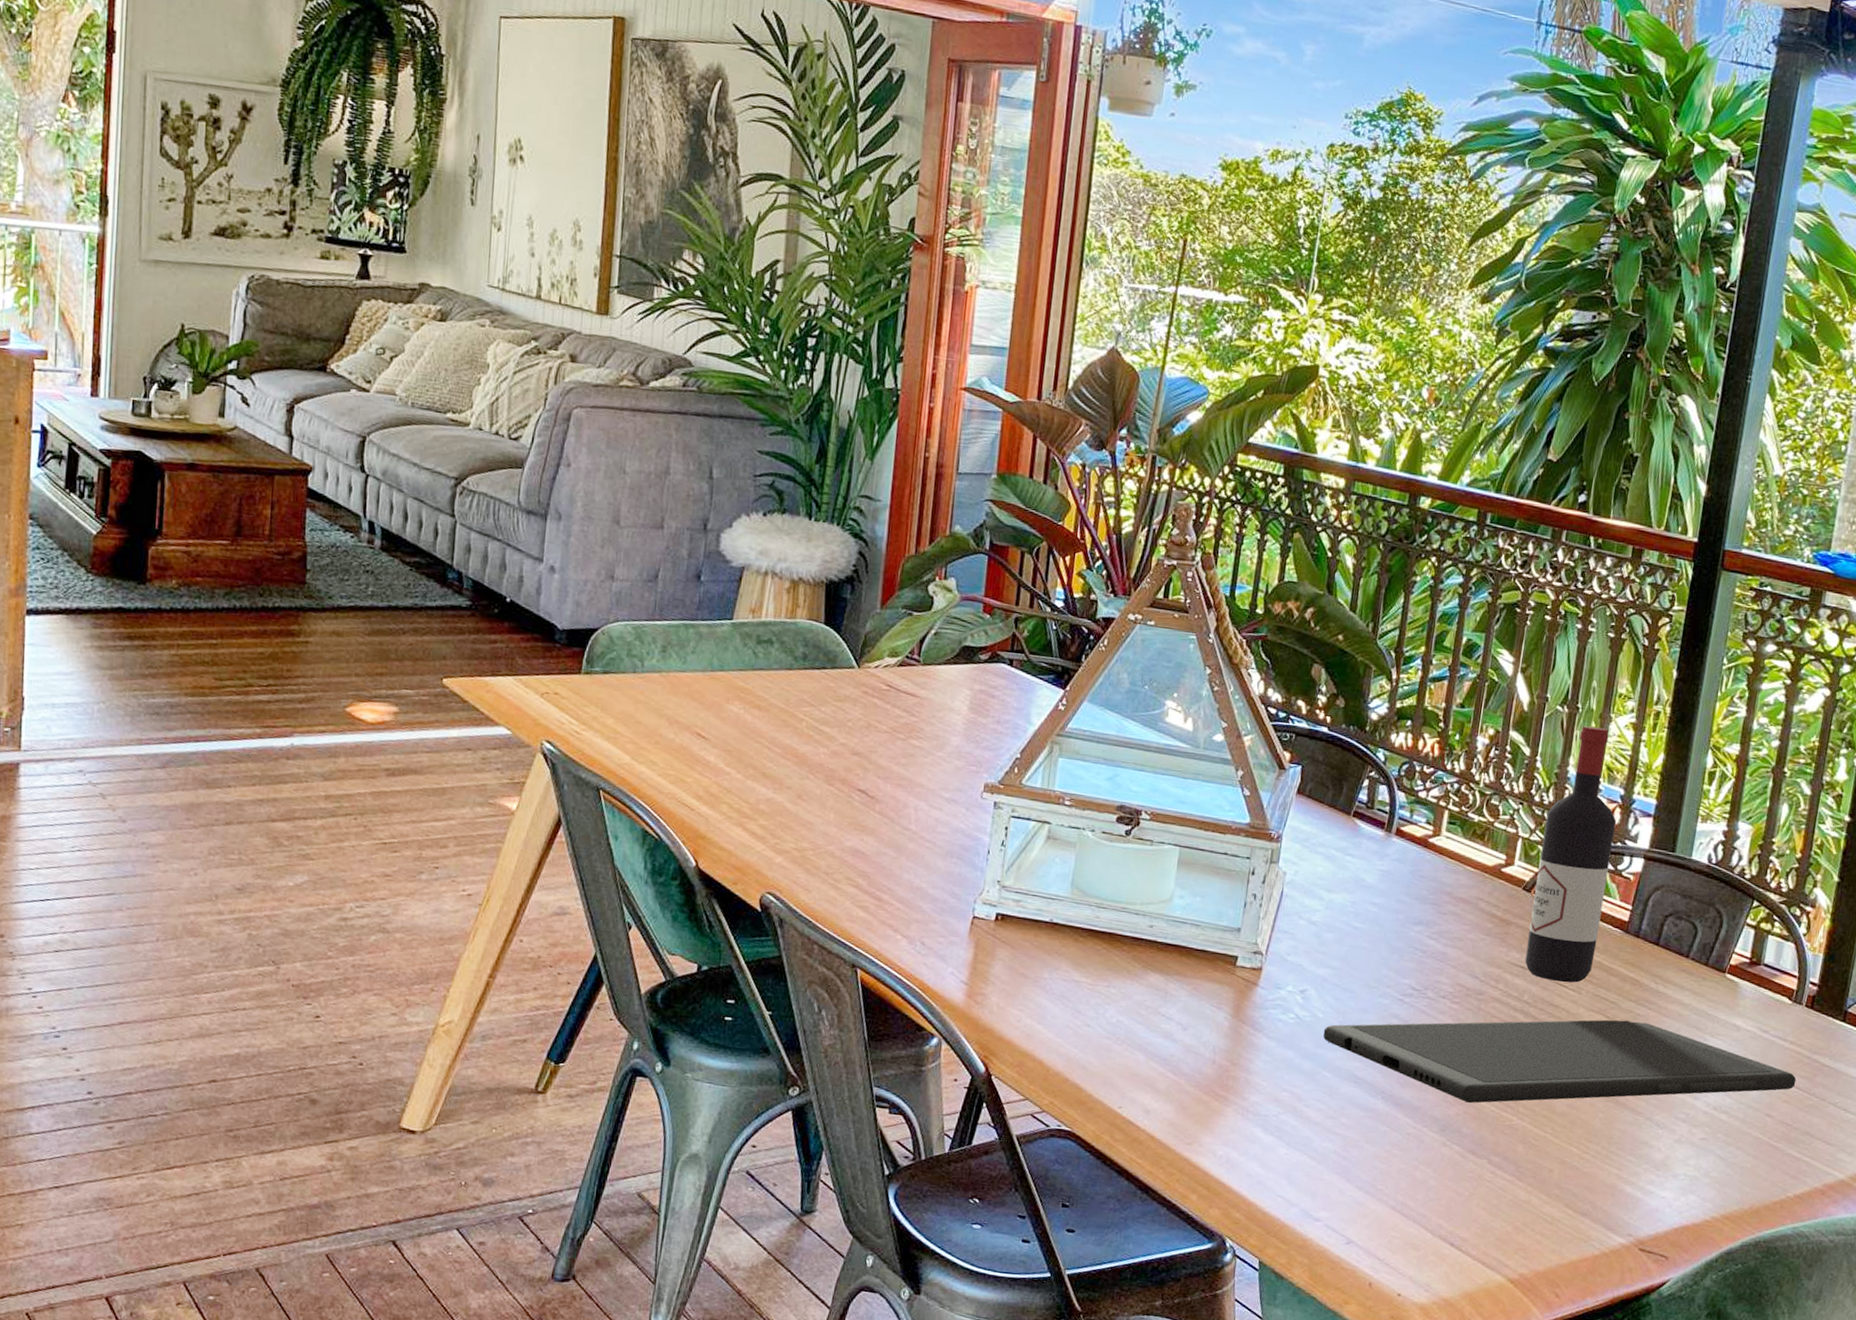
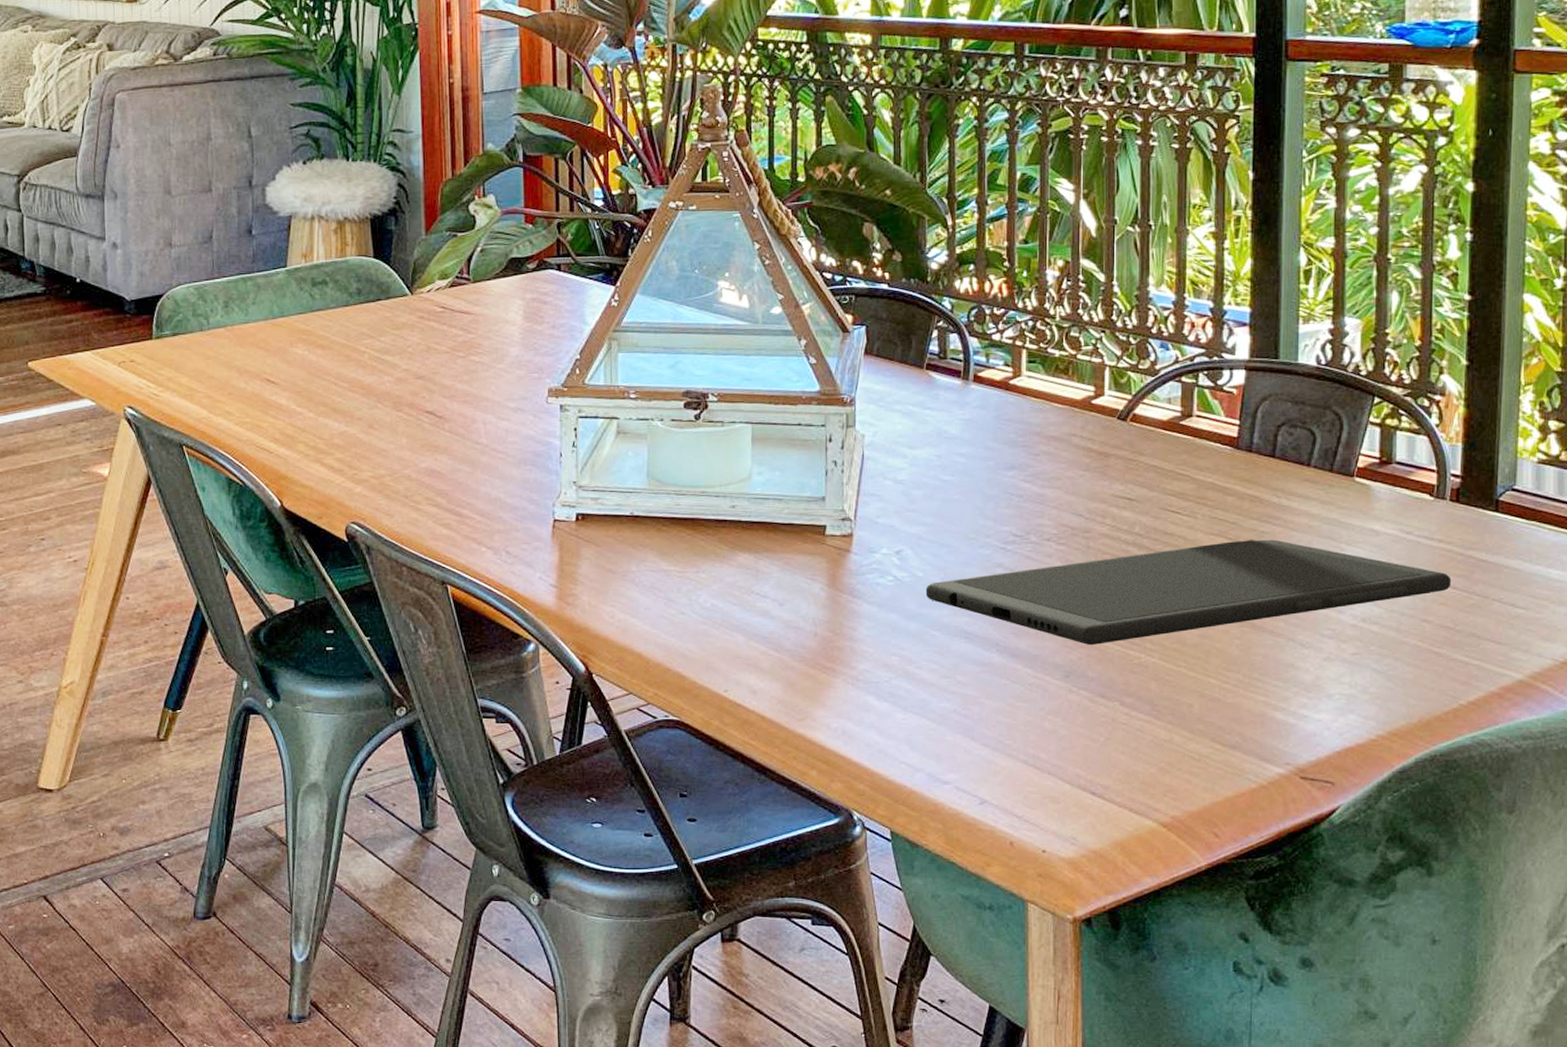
wine bottle: present [1525,726,1617,983] -> none [1130,242,1210,509]

